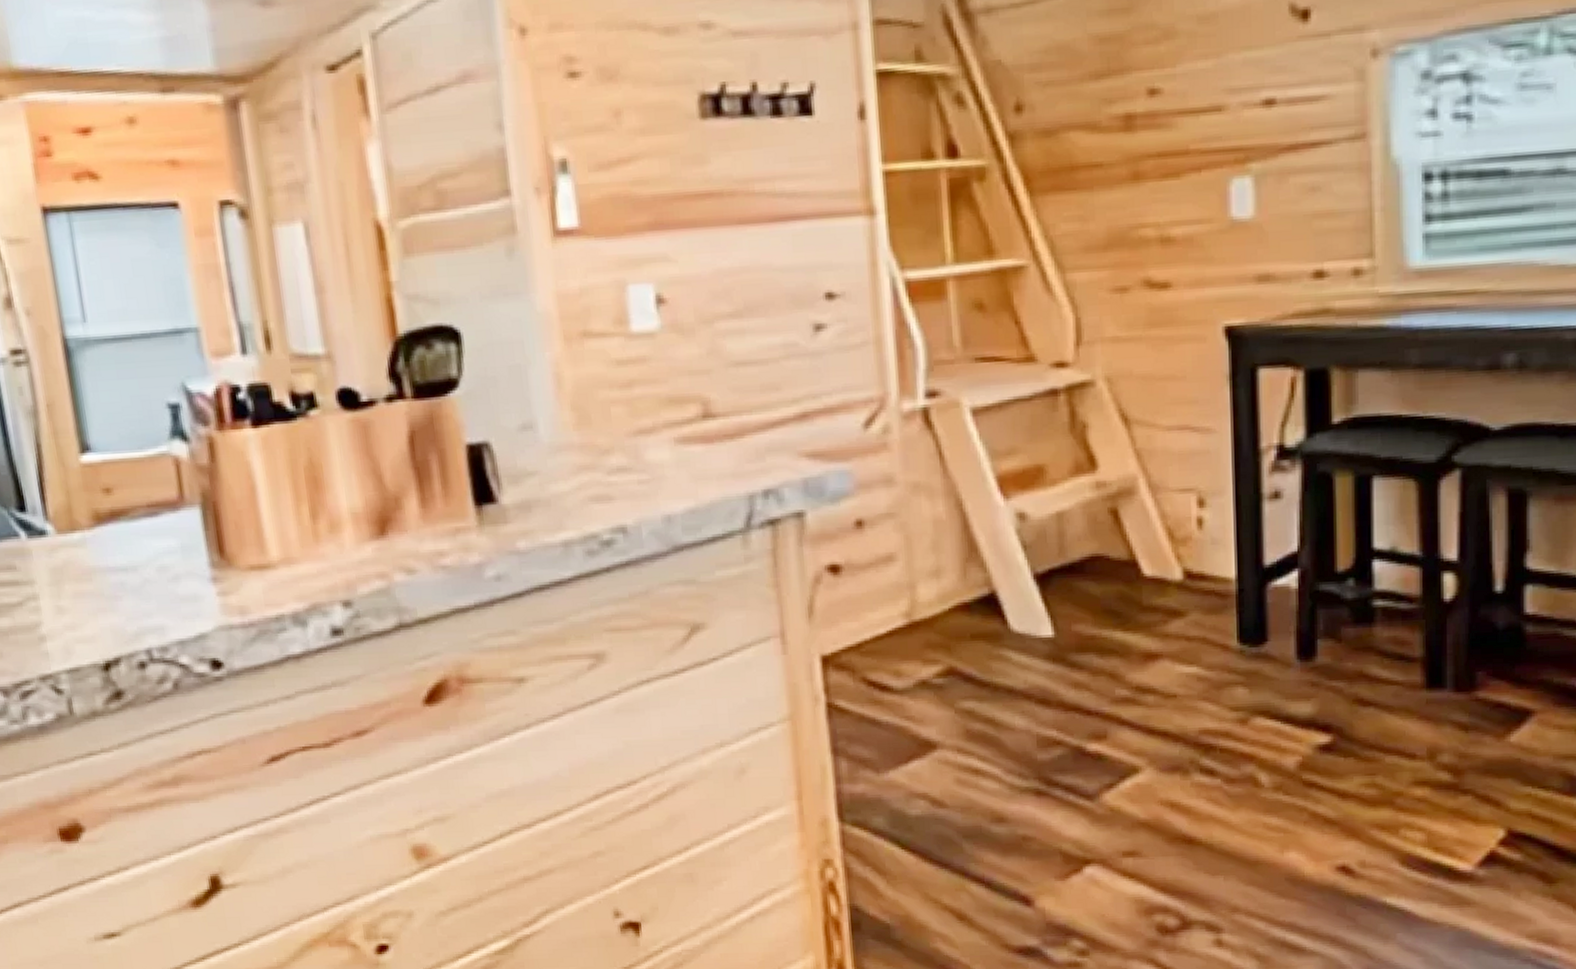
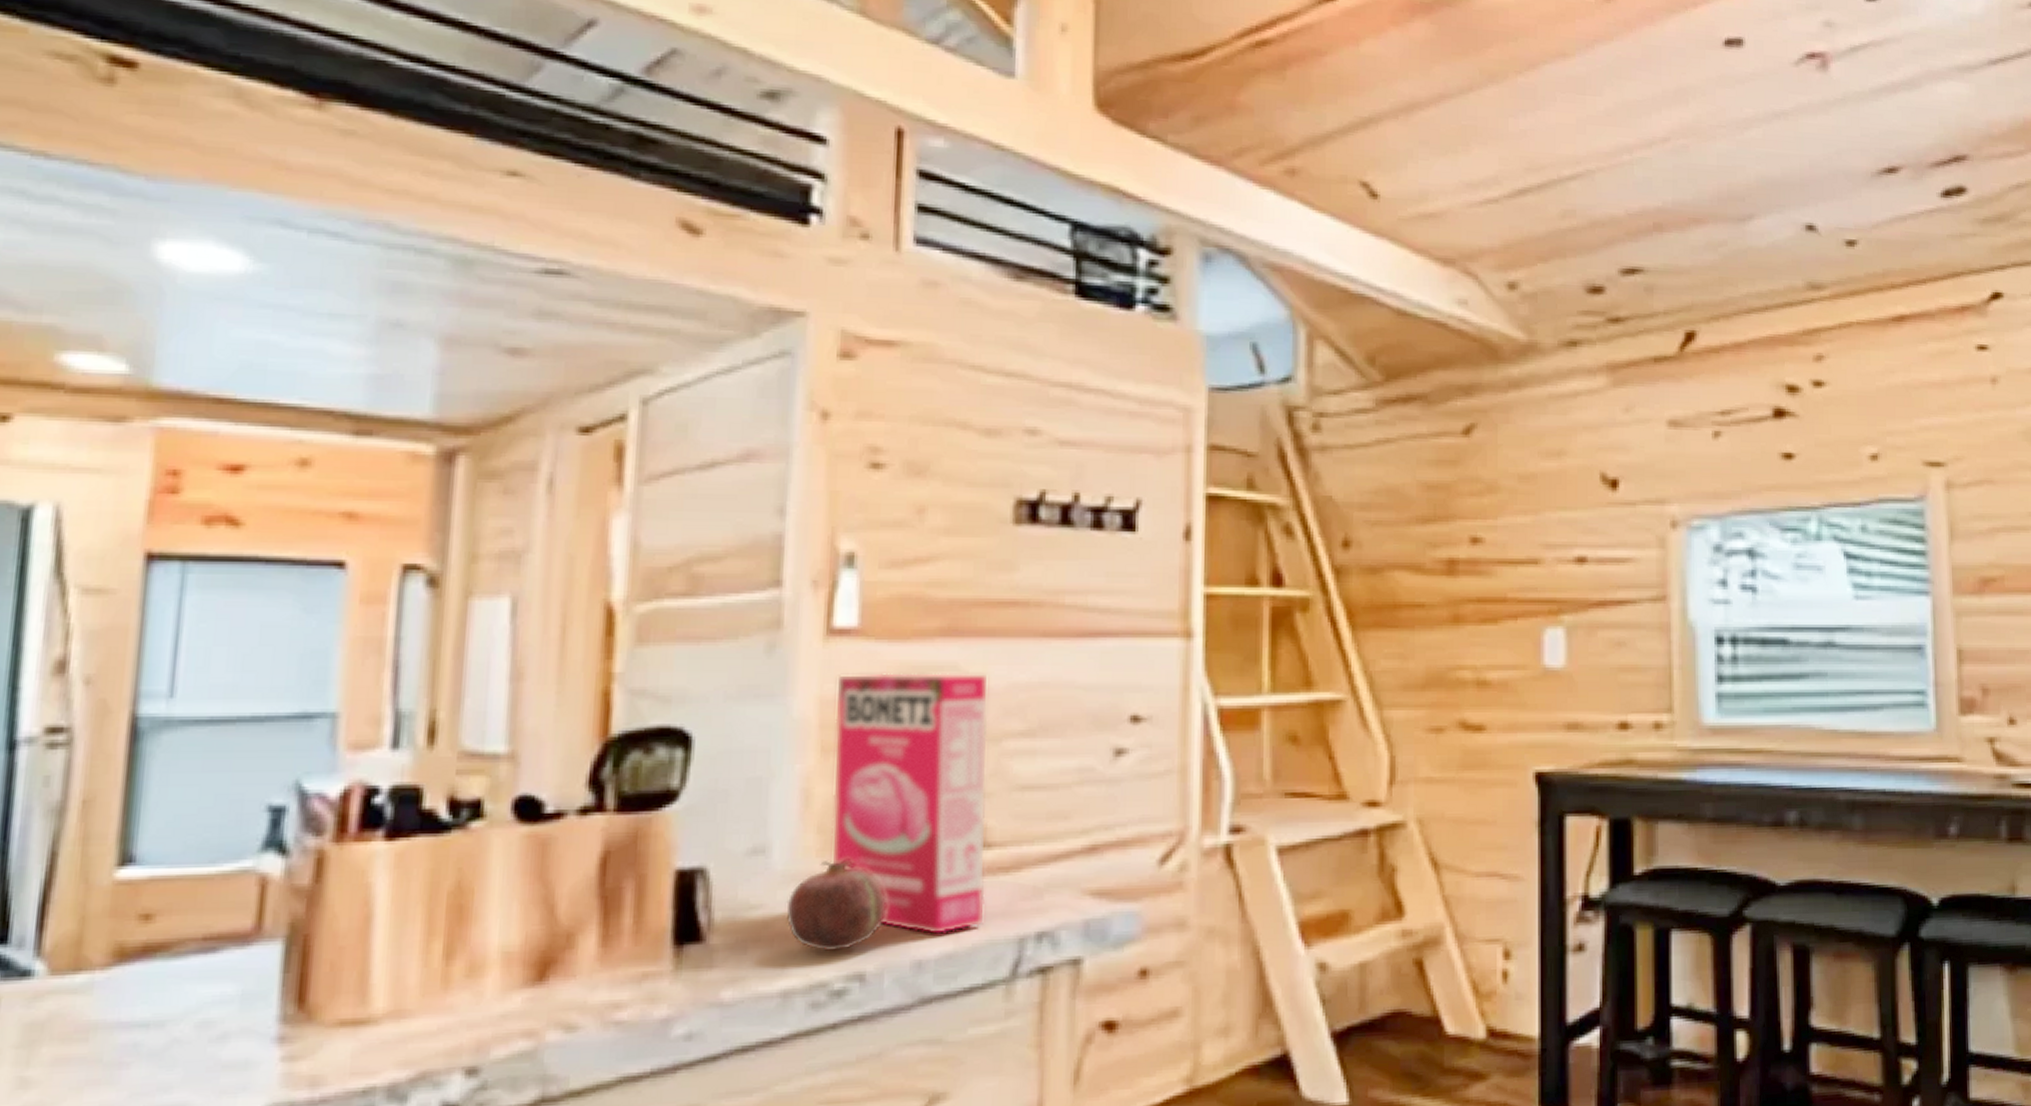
fruit: none [556,431,637,509] -> present [786,859,886,952]
cereal box: none [567,262,719,494] -> present [830,673,990,935]

